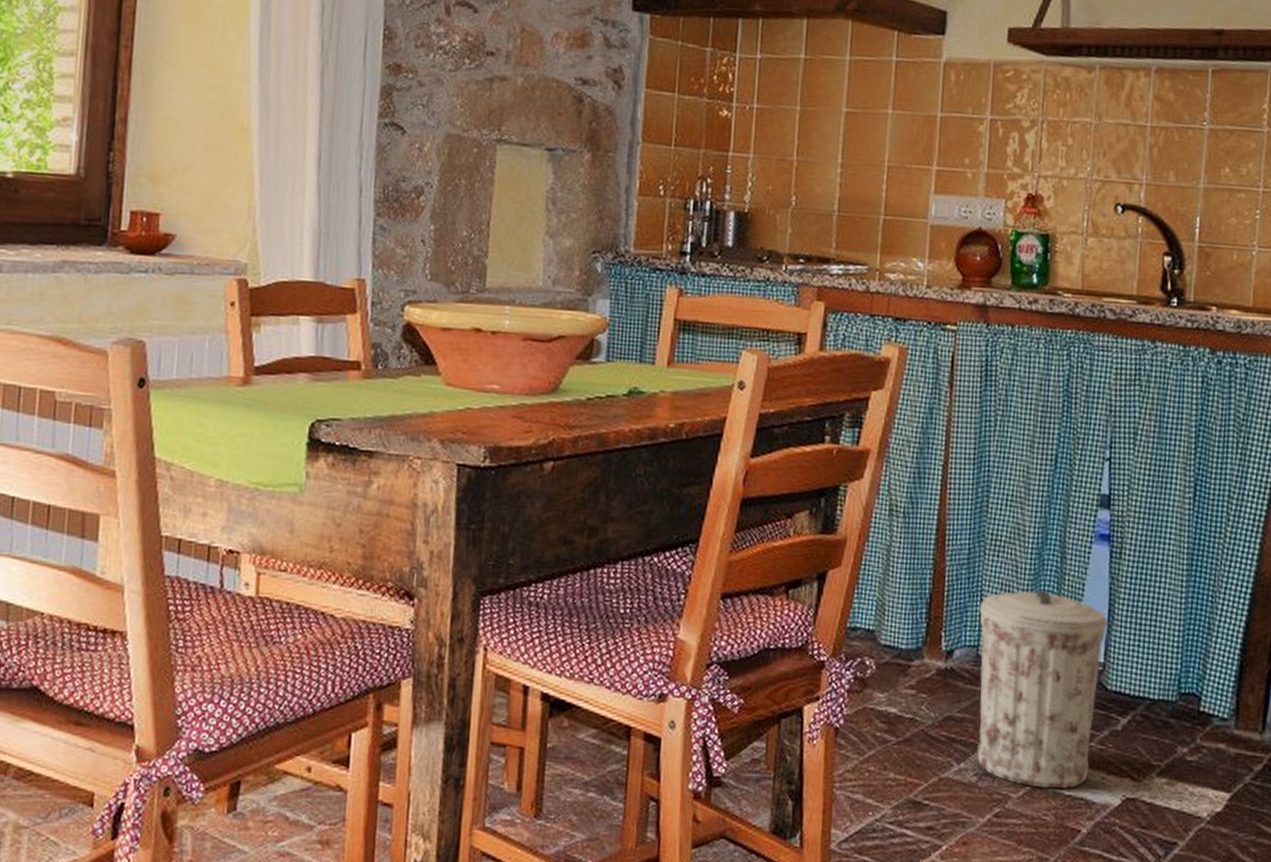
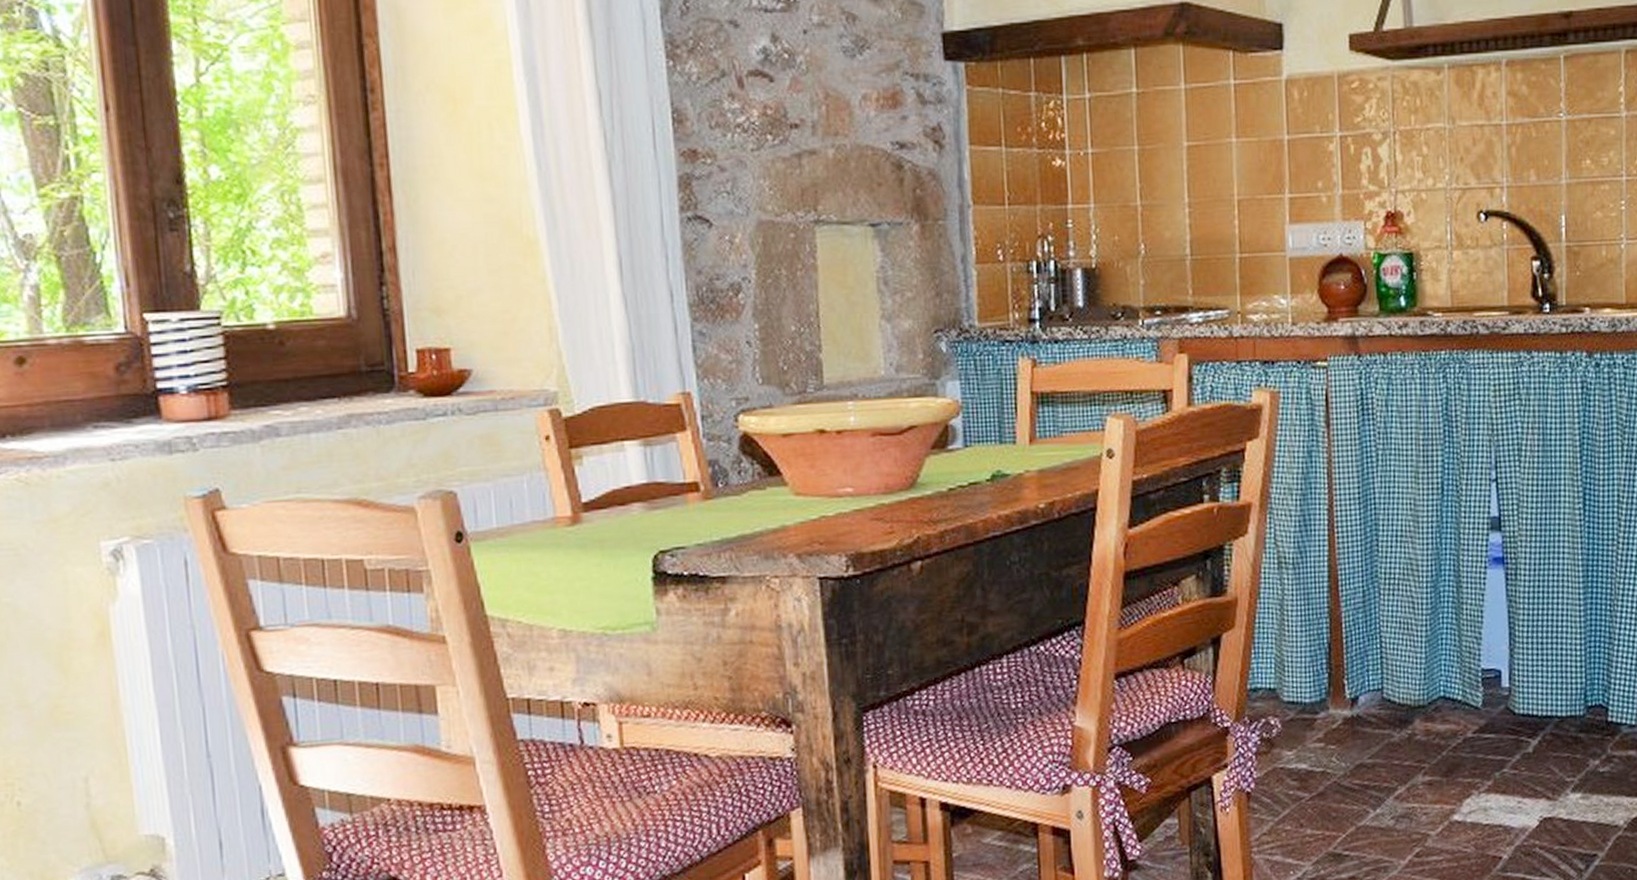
trash can: present [977,590,1108,789] -> none [1380,622,1510,821]

